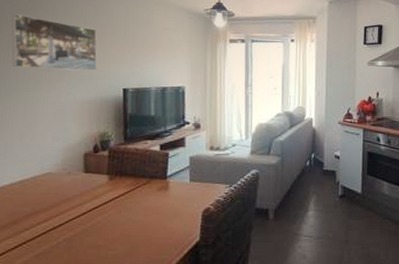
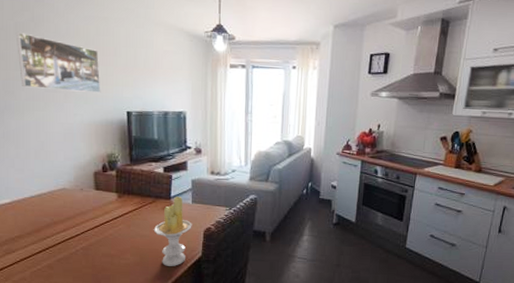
candle: none [146,175,190,255] -> present [153,196,192,266]

